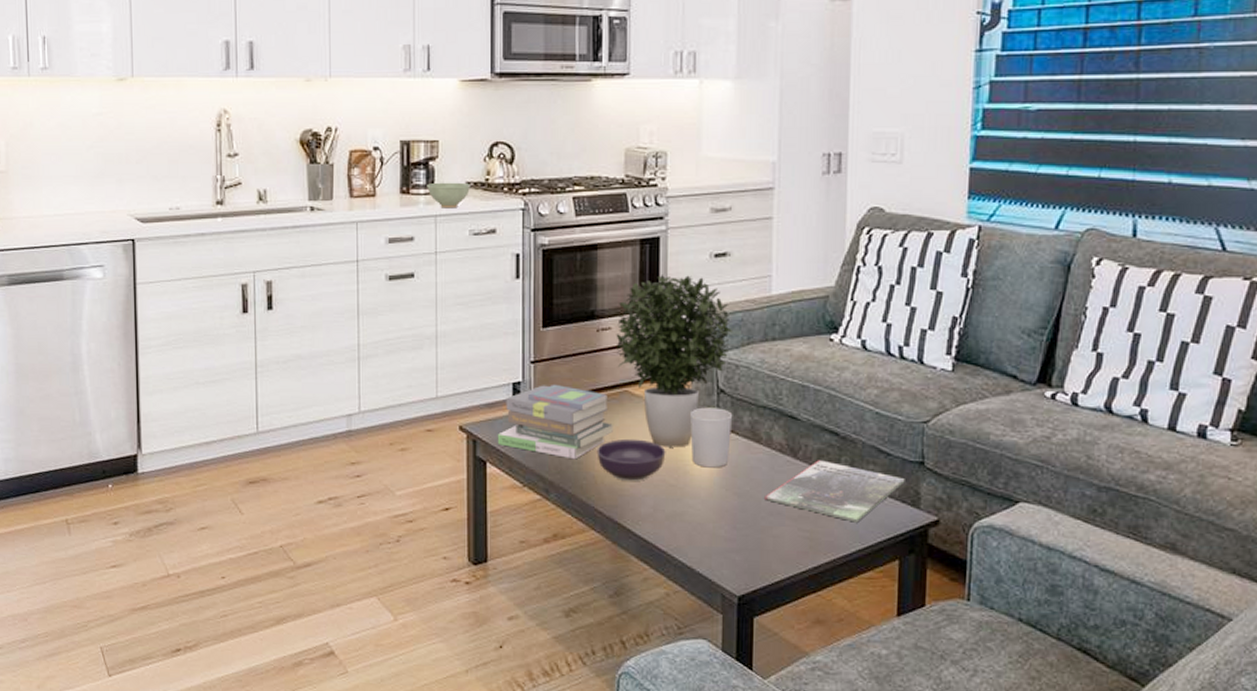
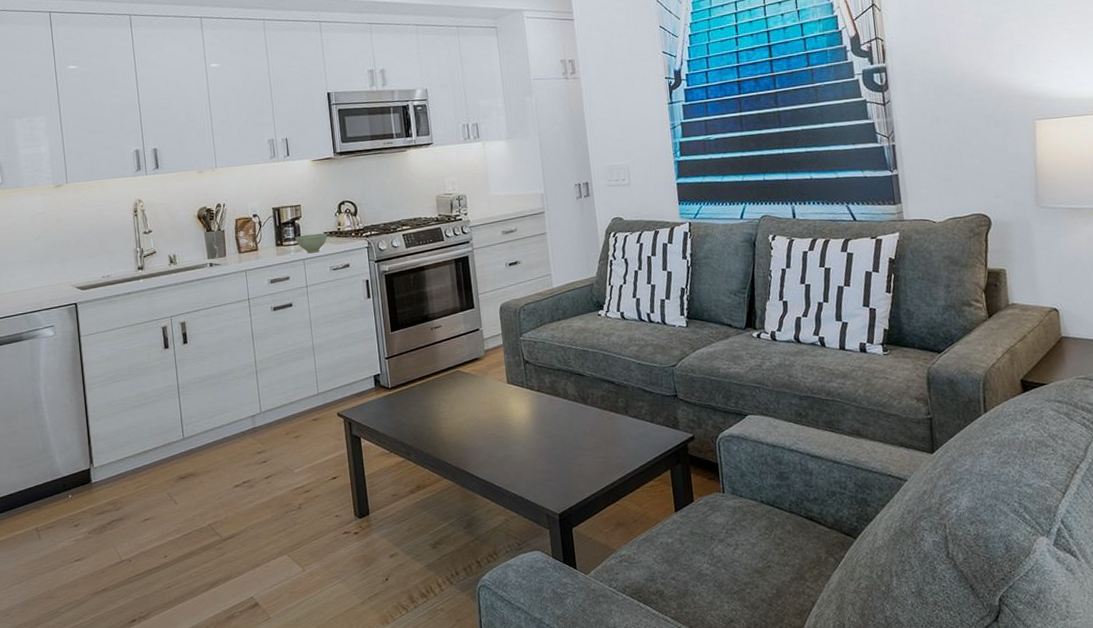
books: present [497,384,613,460] -> none [366,372,452,427]
bowl: present [597,438,666,482] -> none [441,405,493,438]
potted plant: present [616,275,733,448] -> none [445,281,530,409]
candle holder: present [690,407,733,468] -> none [506,374,539,420]
magazine: present [765,460,905,523] -> none [568,403,666,446]

